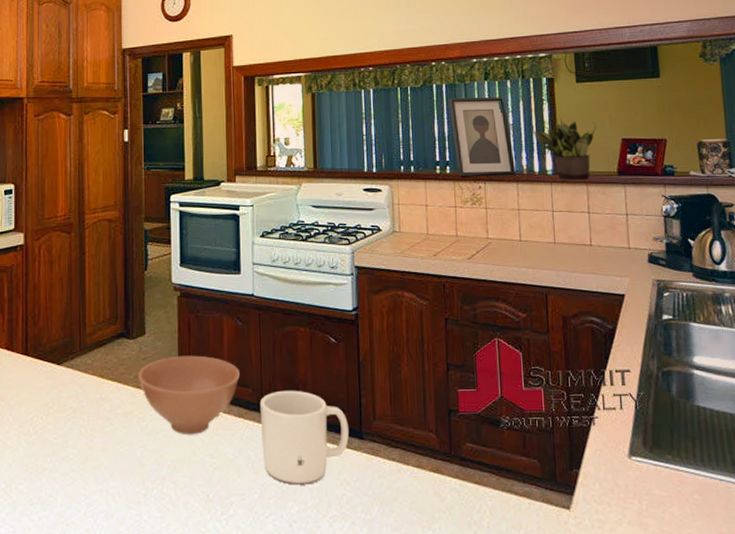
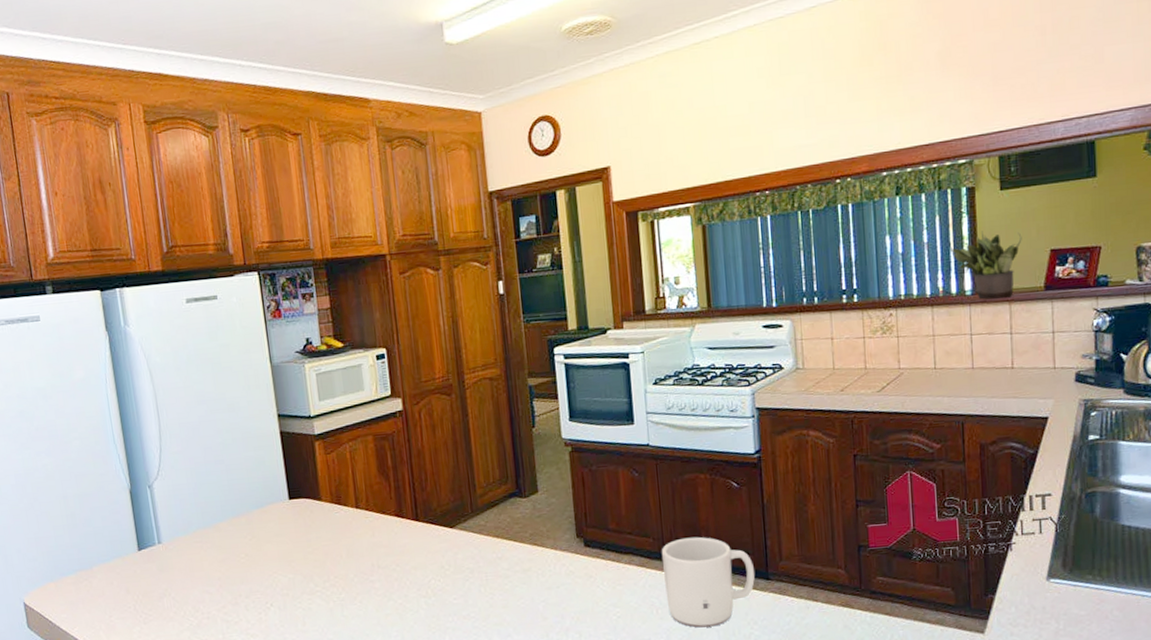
bowl: present [137,355,240,434] -> none [533,509,639,587]
picture frame: present [449,97,517,177] -> none [856,213,932,305]

